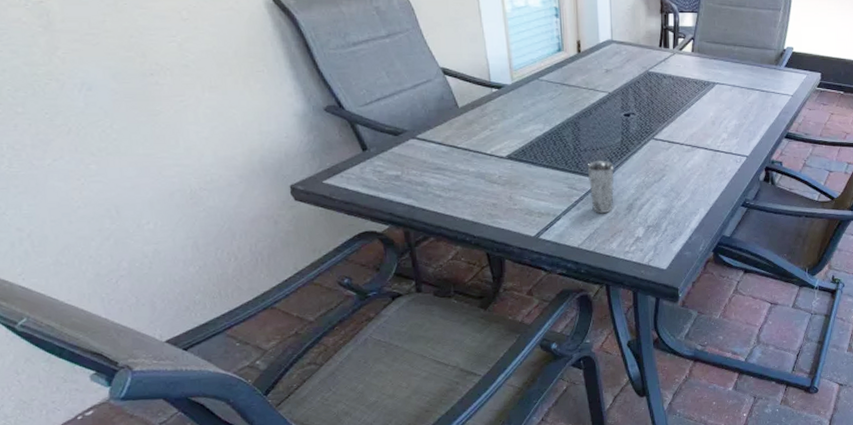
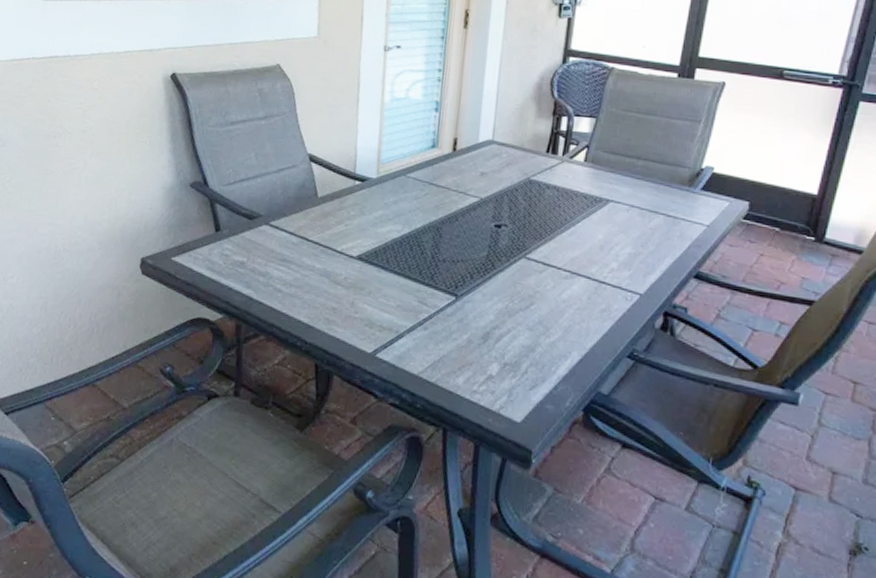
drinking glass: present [587,160,614,213] -> none [441,273,474,339]

